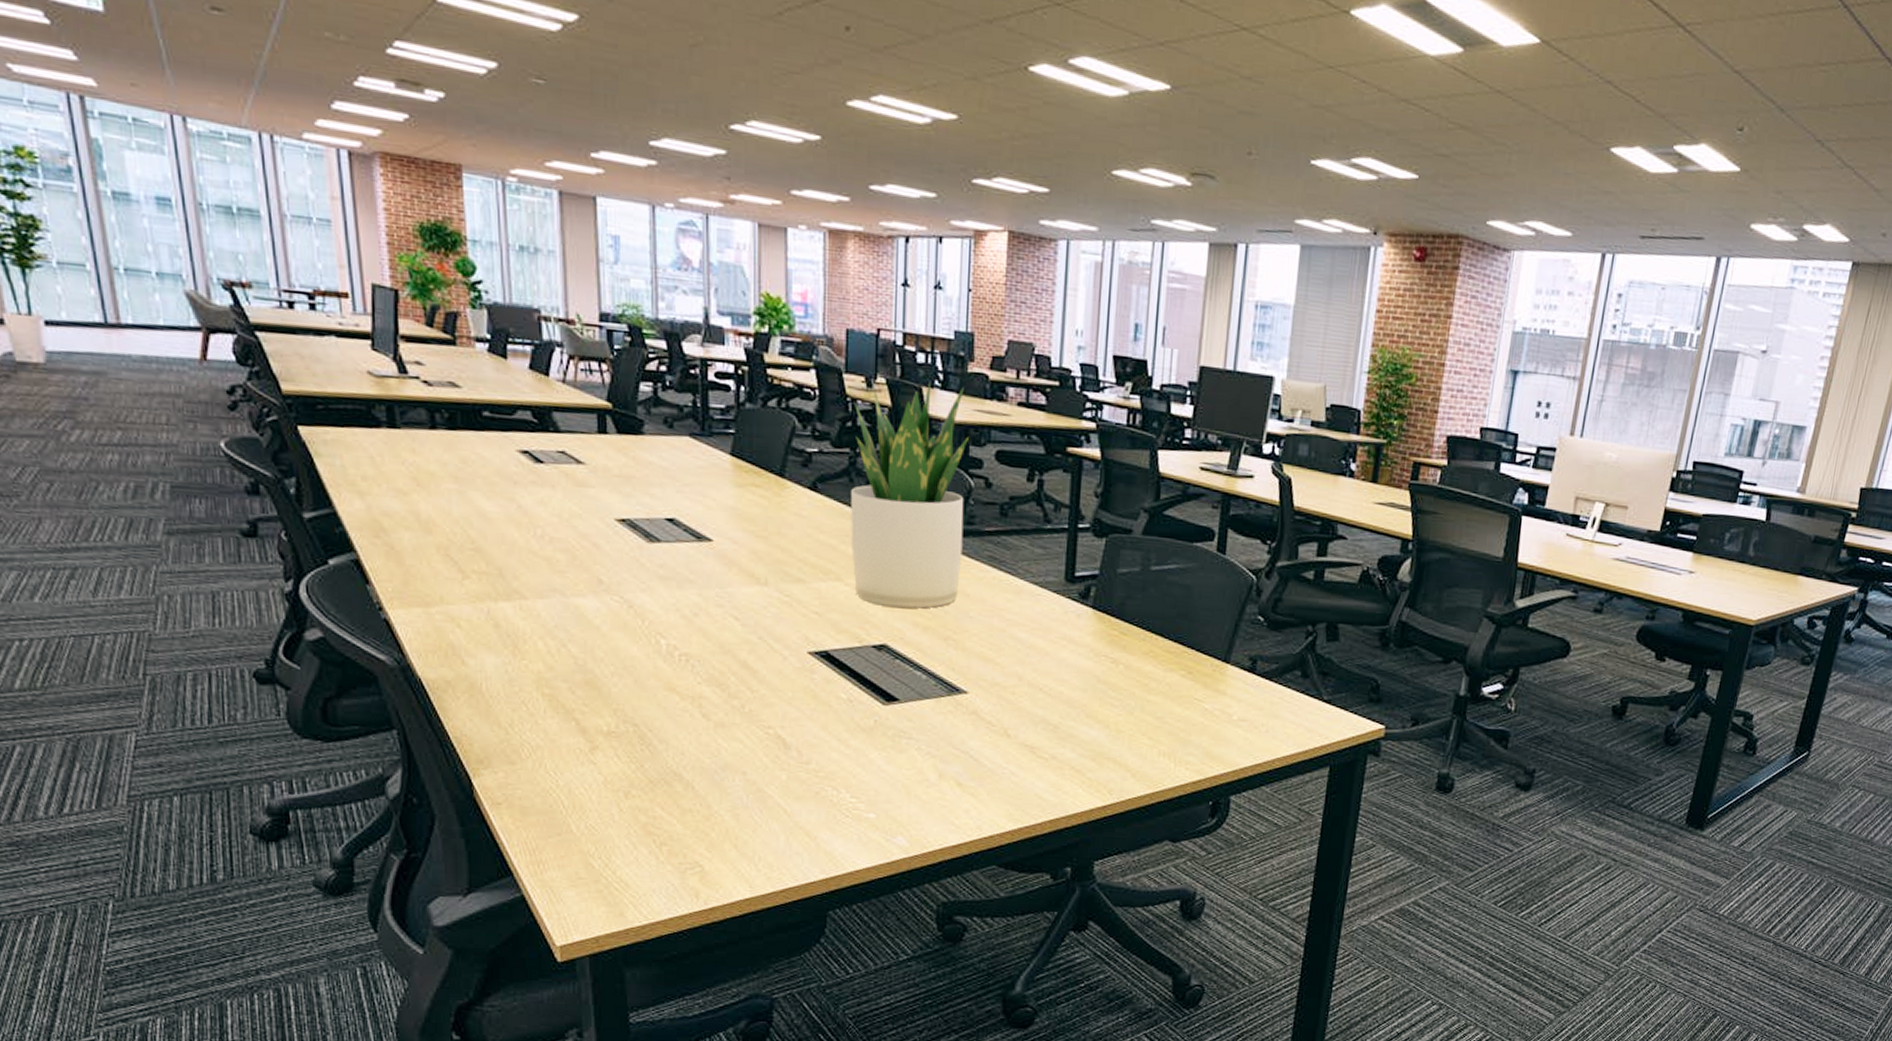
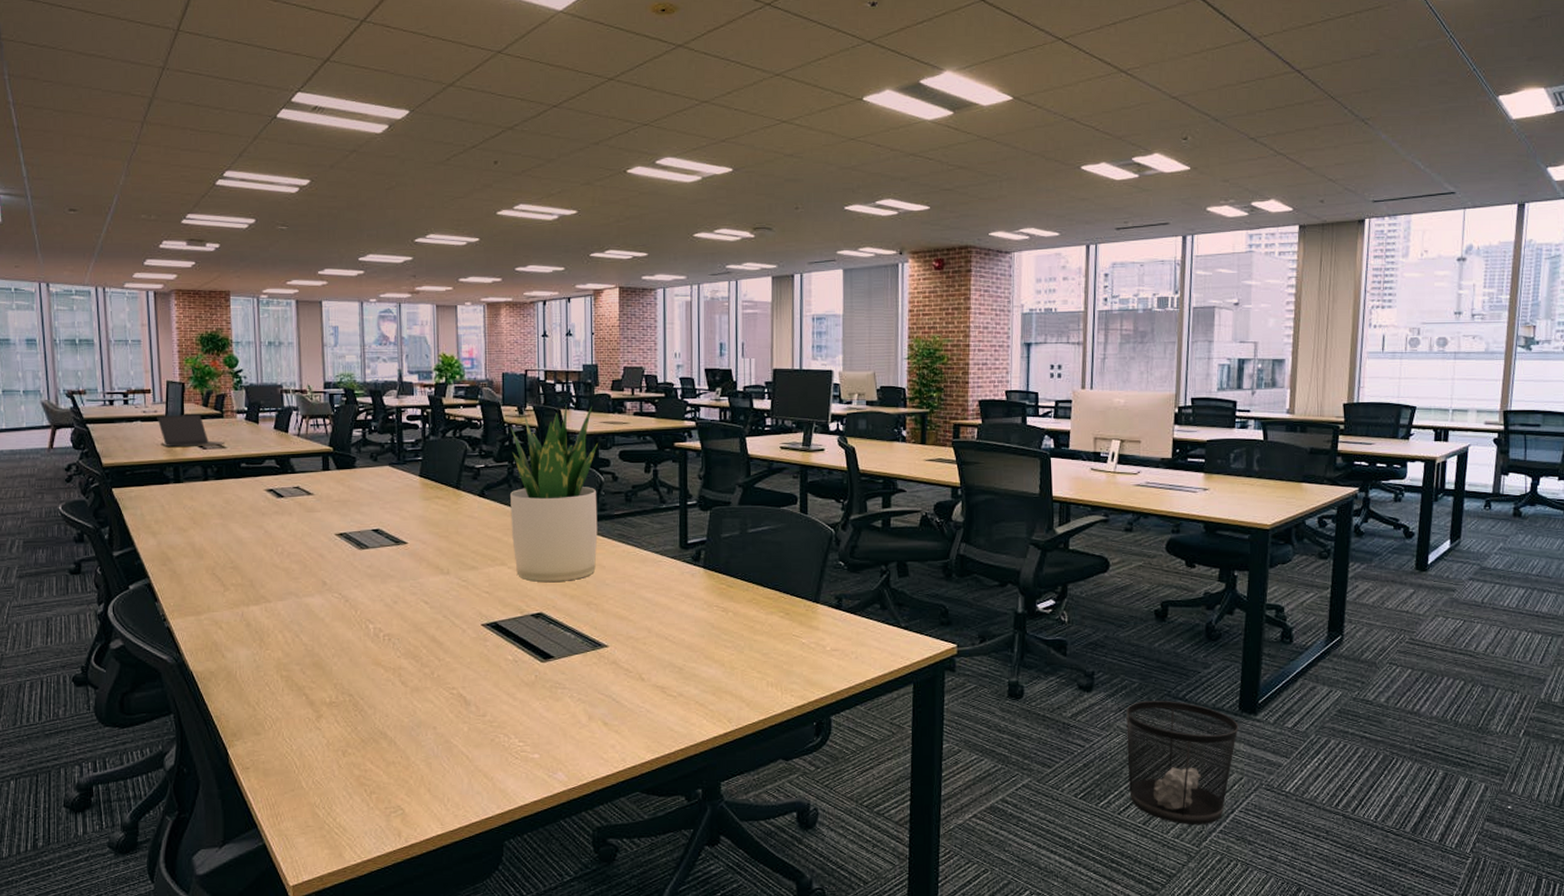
laptop: none [359,331,459,383] -> present [157,414,224,448]
waste bin: none [1554,806,1682,943] -> present [1126,701,1239,824]

